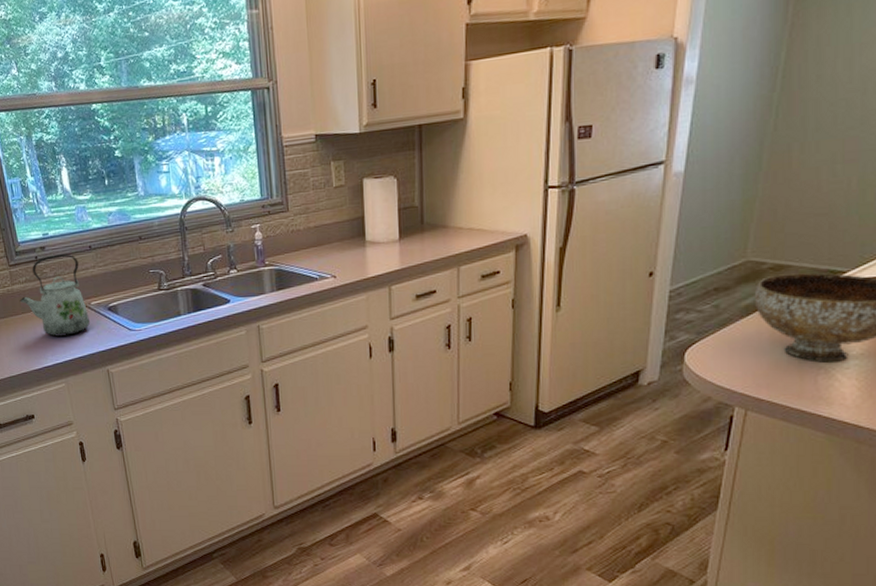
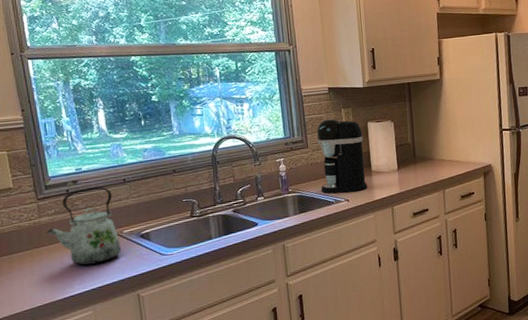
coffee maker: none [299,174,360,268] -> present [317,118,368,194]

